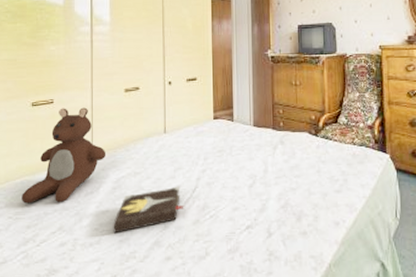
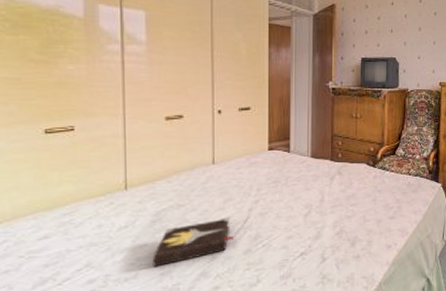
teddy bear: present [22,107,107,204] -> none [36,136,144,241]

